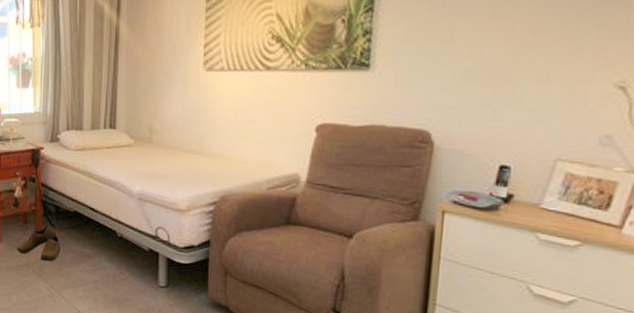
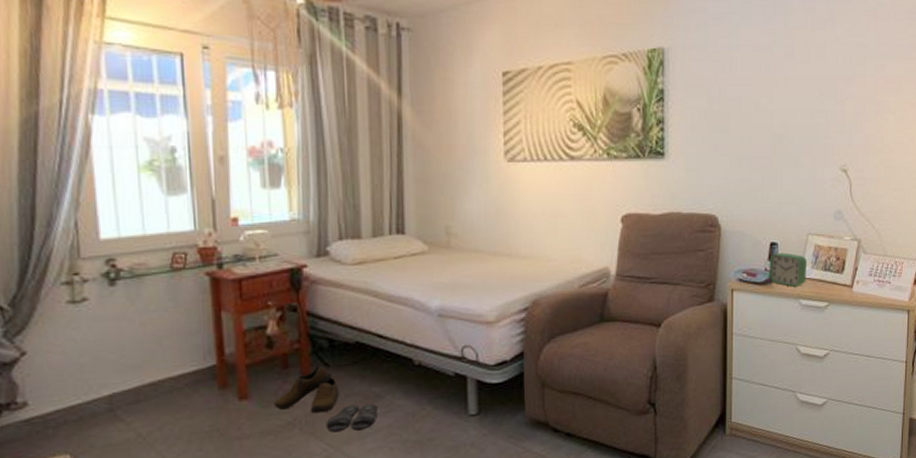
slippers: none [51,259,88,281] -> present [327,404,379,433]
alarm clock: none [494,177,552,218] -> present [769,252,807,287]

